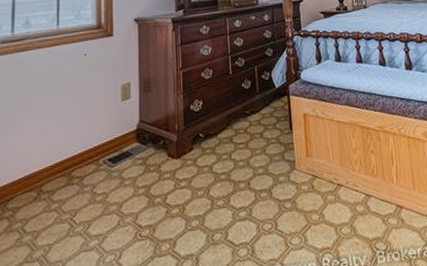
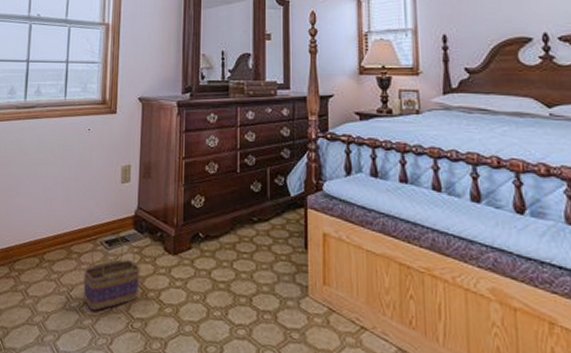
basket: none [87,151,146,230] -> present [83,234,140,311]

